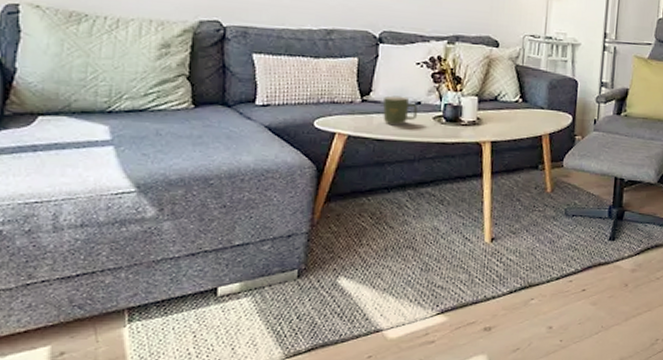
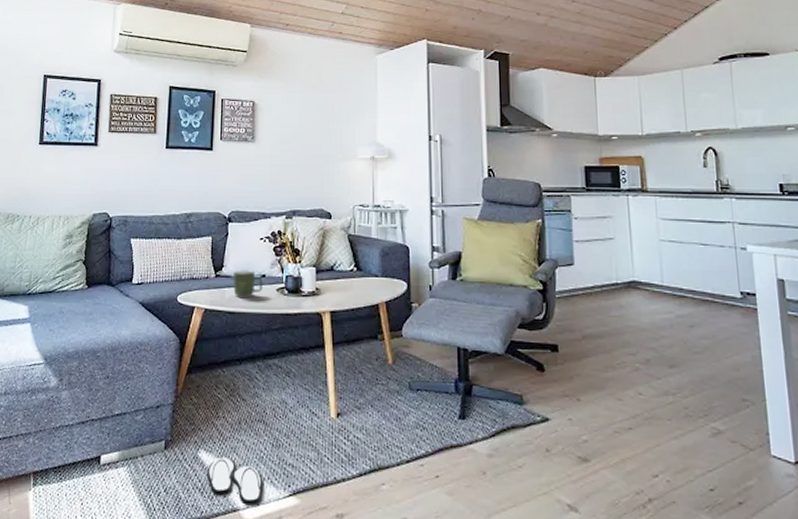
slippers: none [346,283,410,324] -> present [206,457,263,504]

